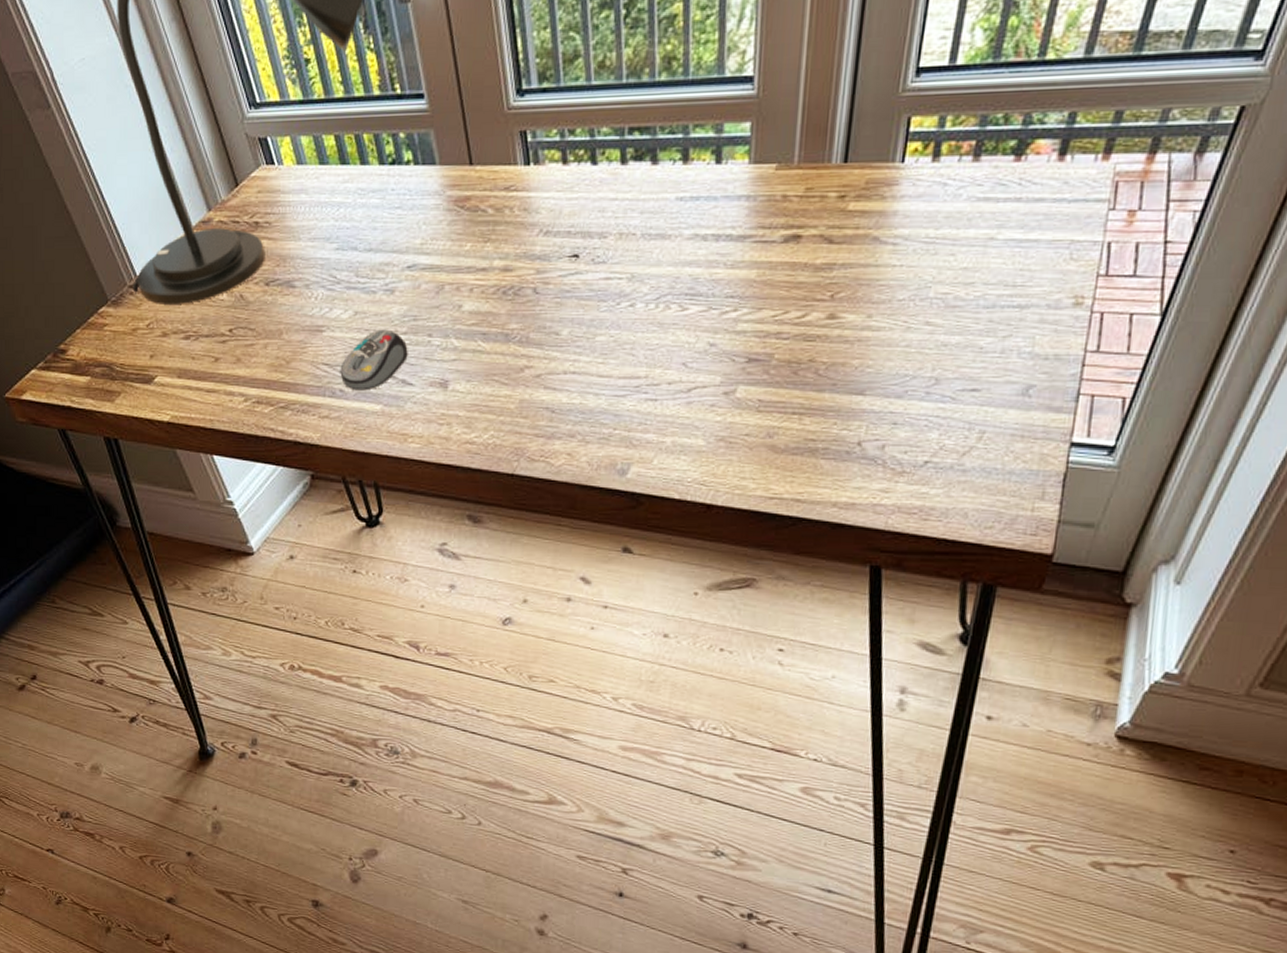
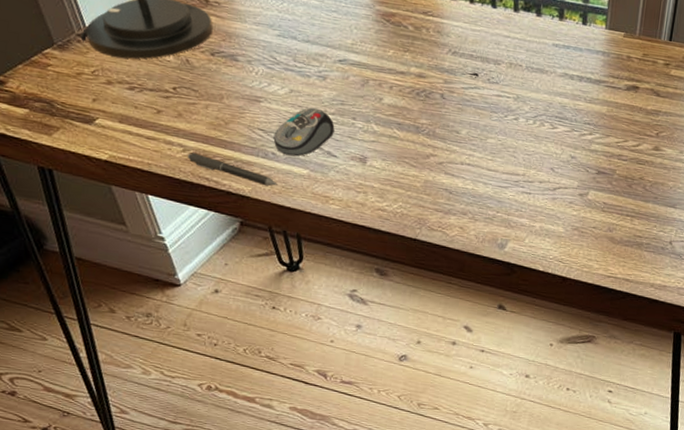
pen: none [249,402,348,430] -> present [187,153,278,187]

